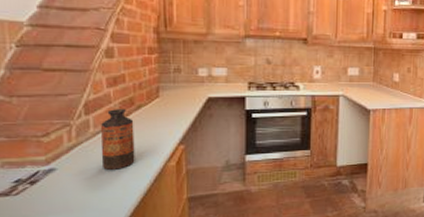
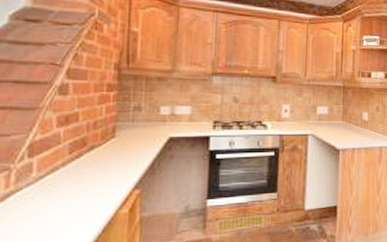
bottle: present [101,108,135,170] -> none [42,149,84,220]

